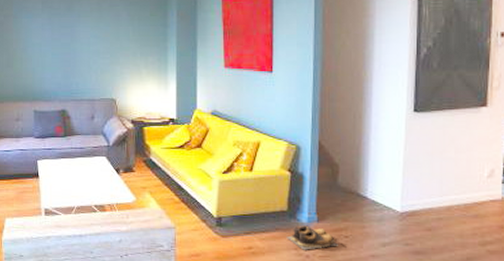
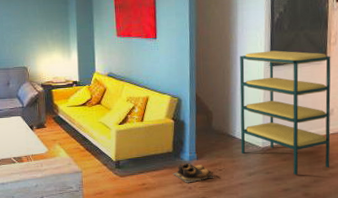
shelving unit: none [373,93,493,250] -> present [239,50,331,175]

